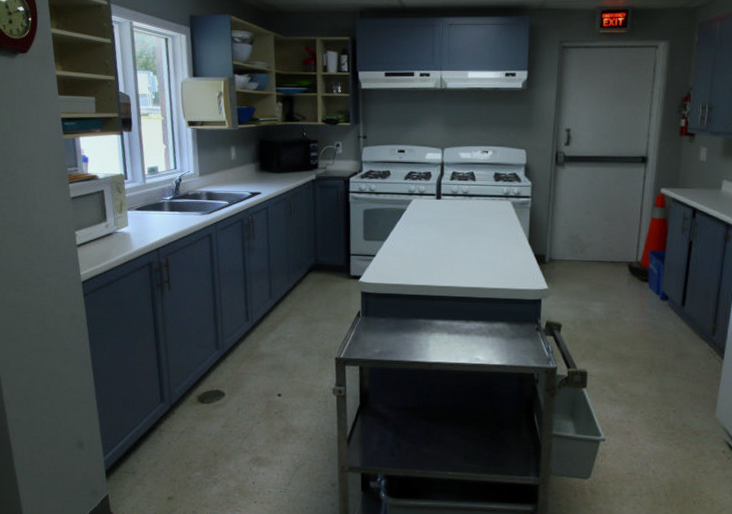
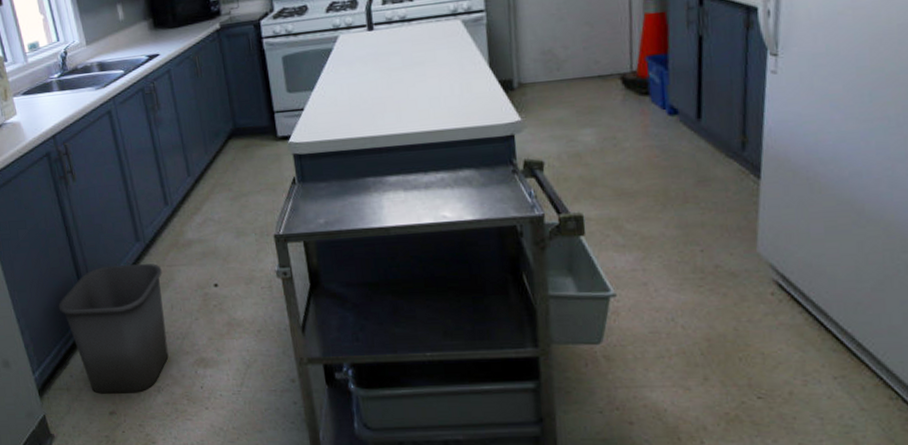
waste bin: none [137,367,235,483] -> present [58,264,169,394]

